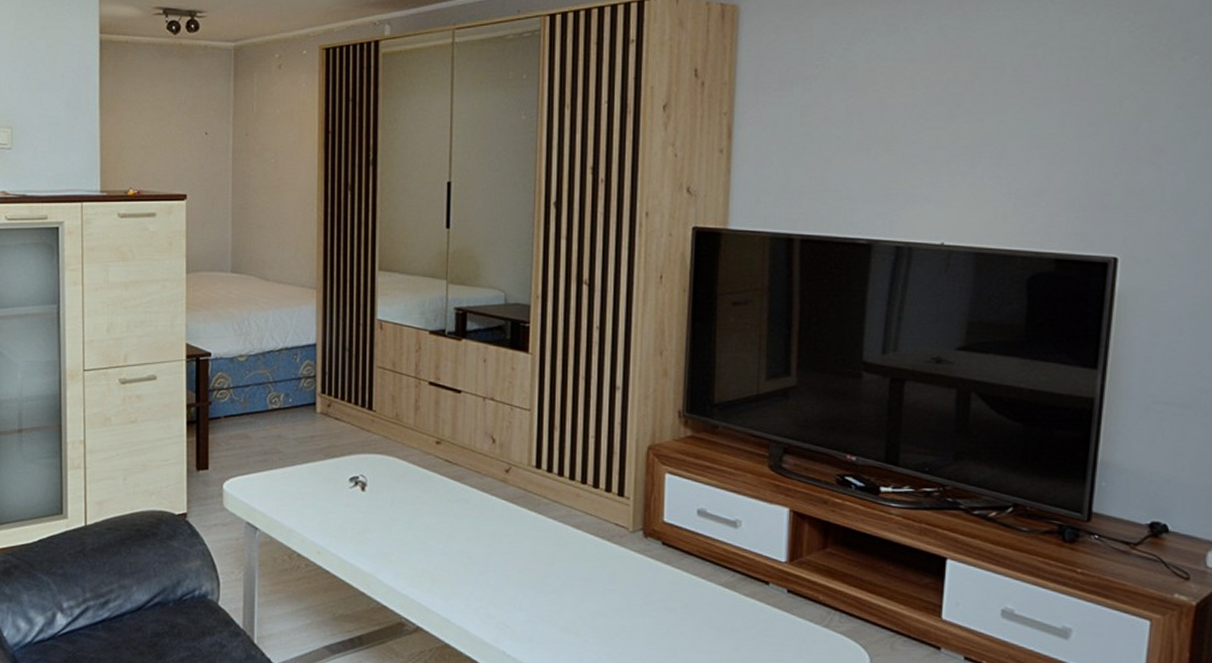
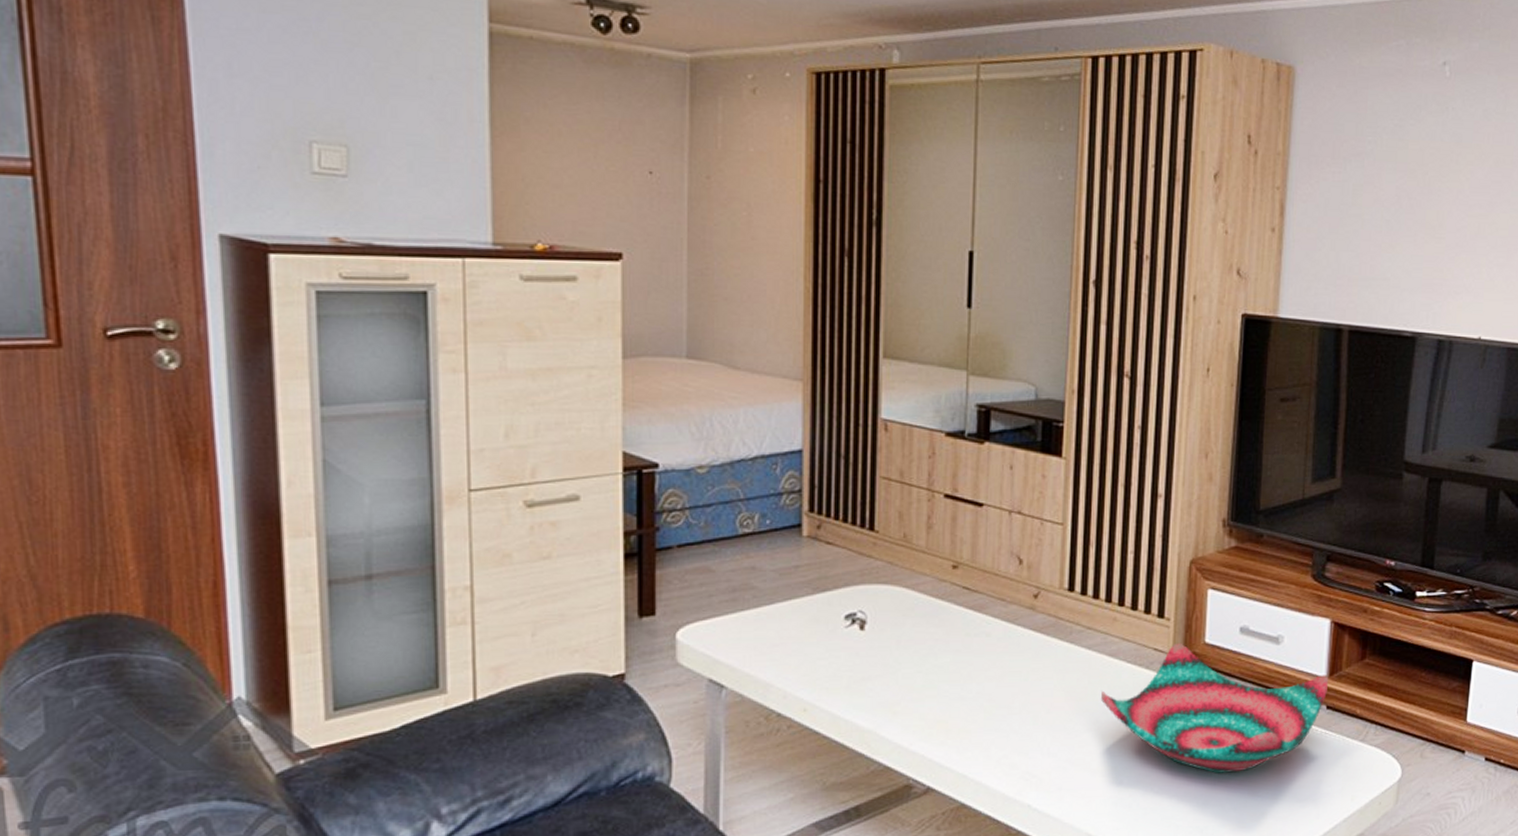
decorative bowl: none [567,520,789,643] -> present [1101,643,1329,774]

